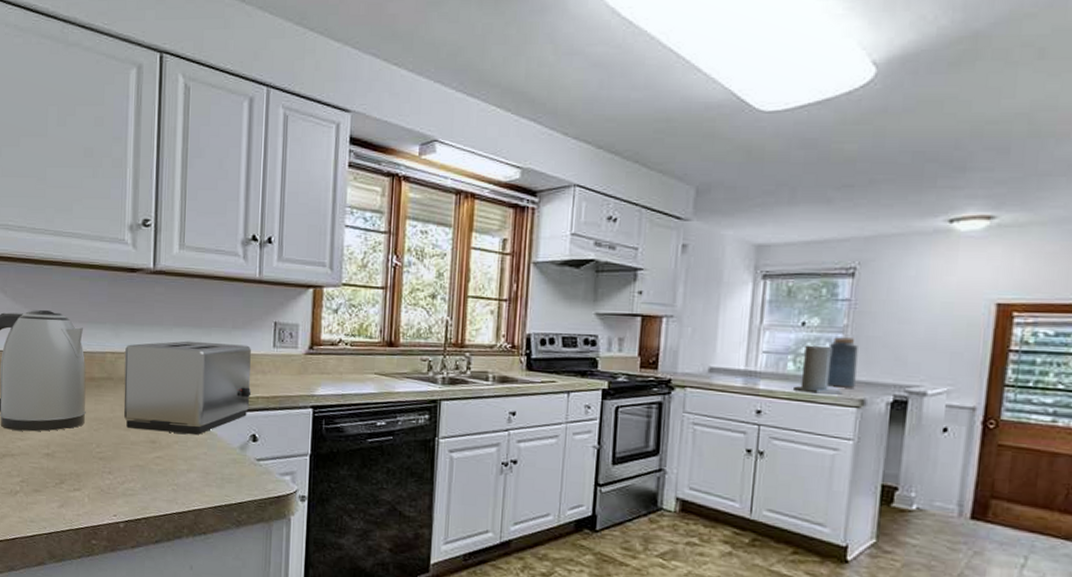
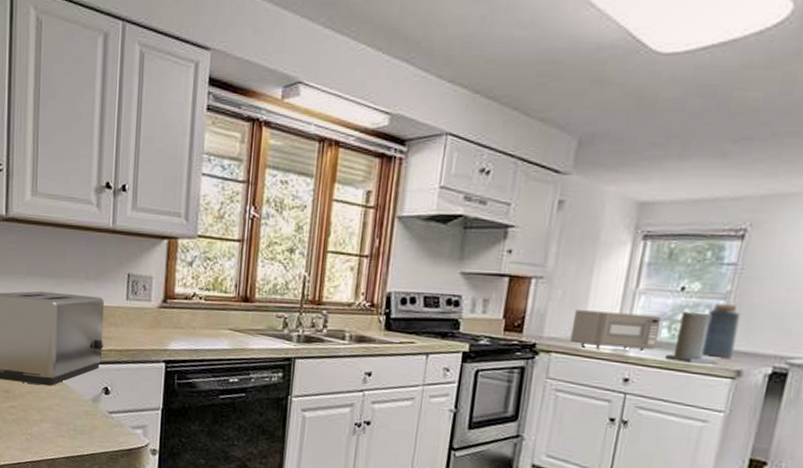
microwave: none [702,346,787,385] -> present [569,310,662,352]

